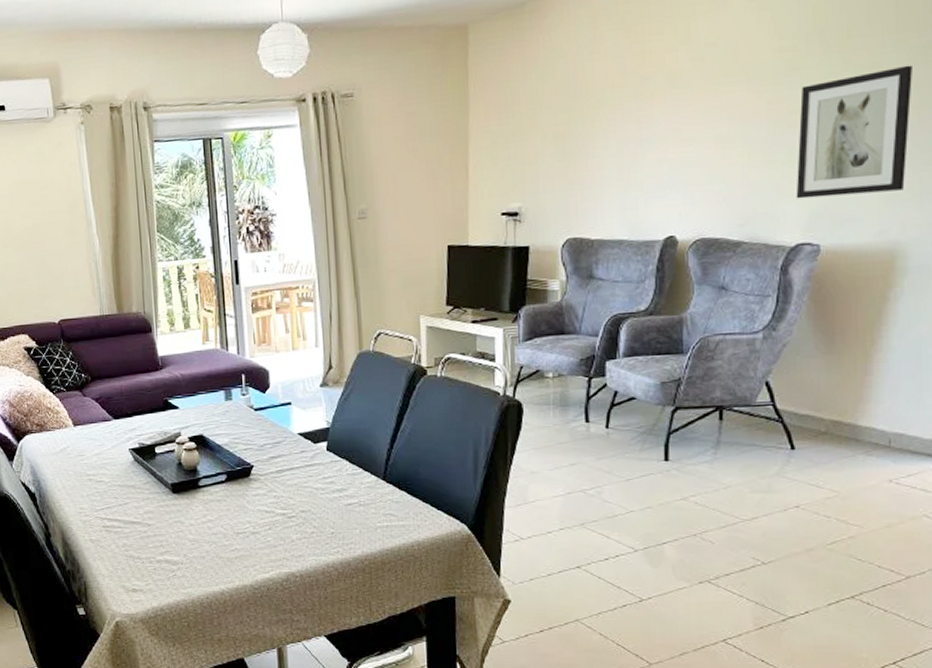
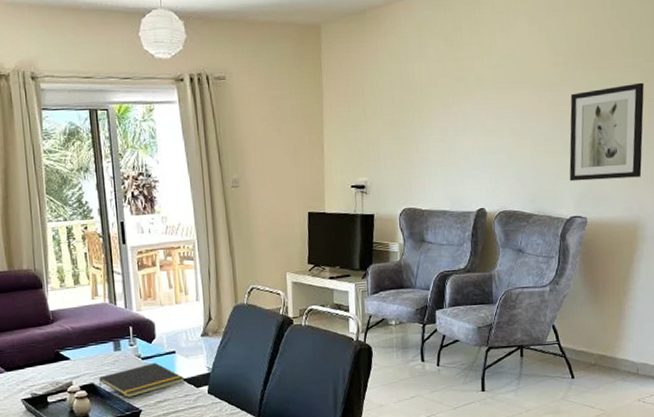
notepad: none [208,414,301,453] -> present [98,362,185,399]

